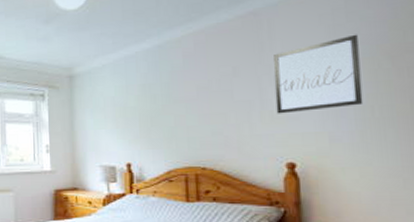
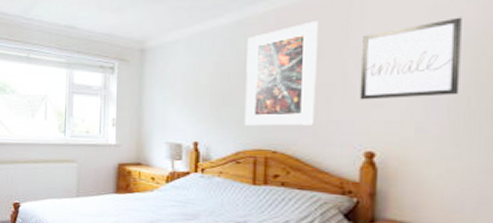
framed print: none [169,42,238,145] -> present [245,21,319,126]

